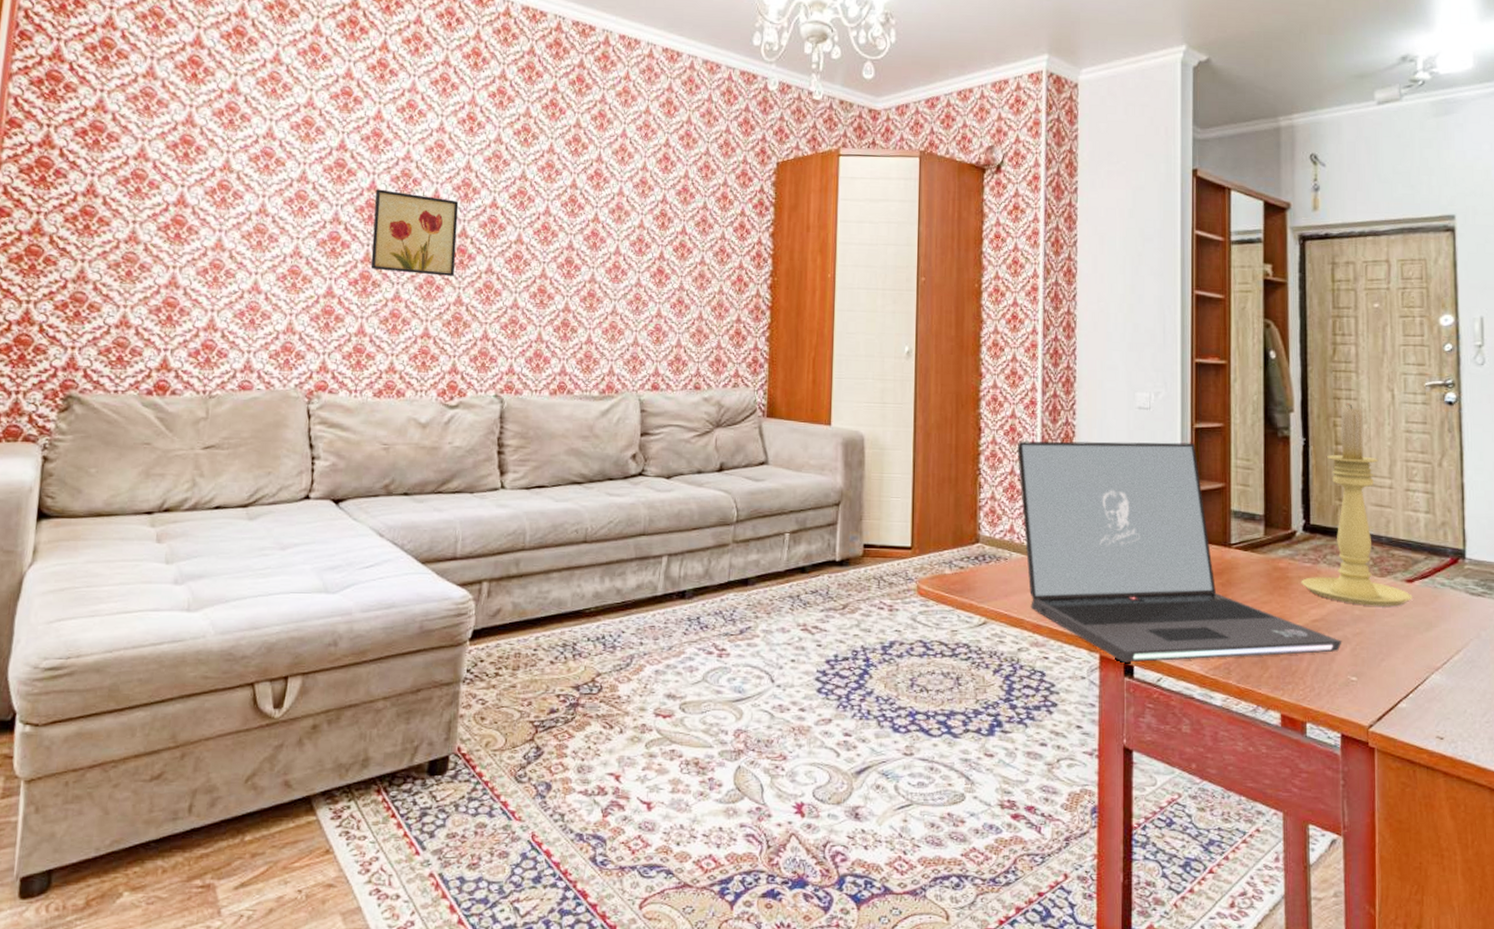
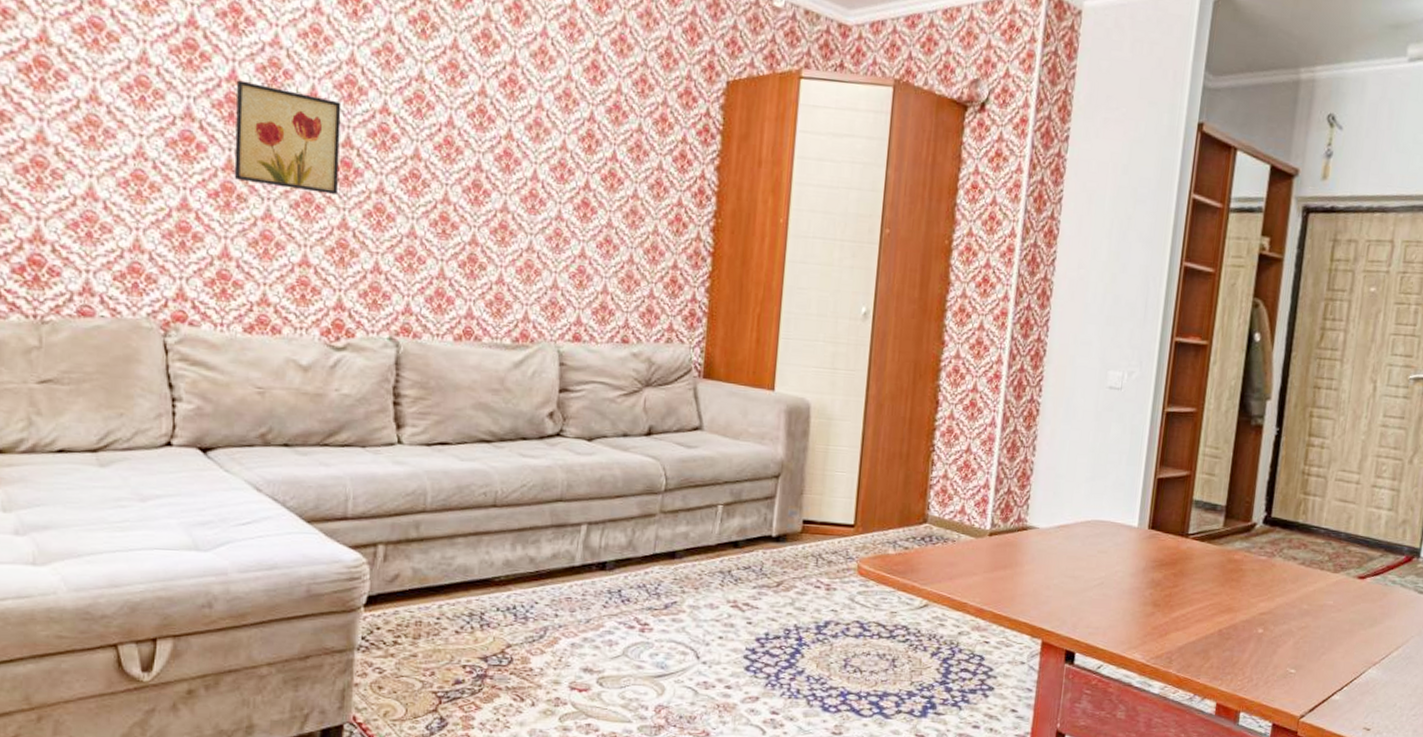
laptop: present [1017,441,1342,663] -> none [975,417,1287,649]
candle holder: present [1301,403,1413,607] -> none [1254,393,1362,602]

